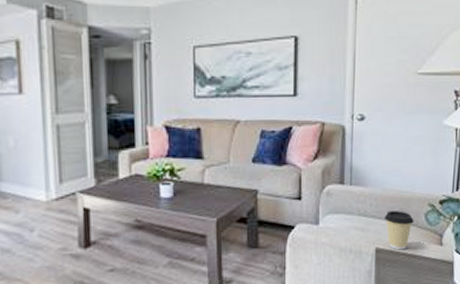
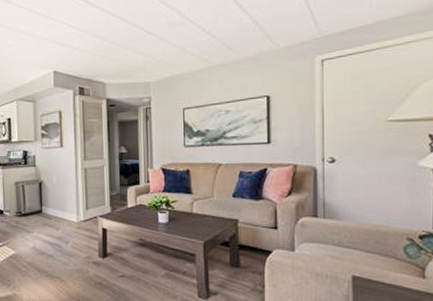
coffee cup: present [383,210,414,250] -> none [359,243,392,279]

